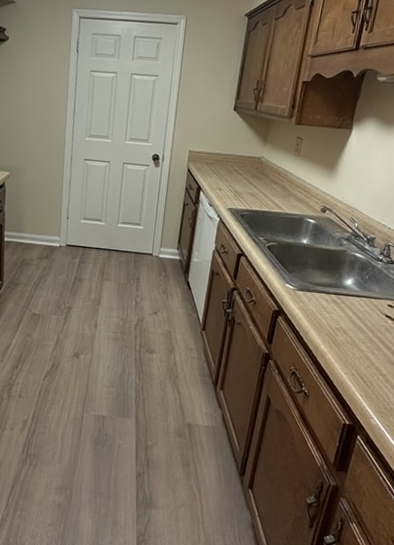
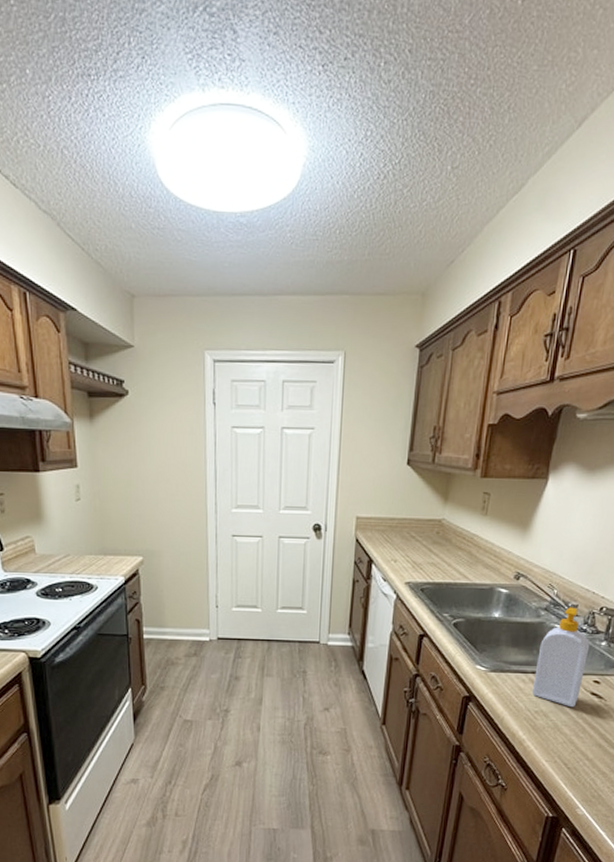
soap bottle: none [333,239,385,327] -> present [531,607,590,708]

